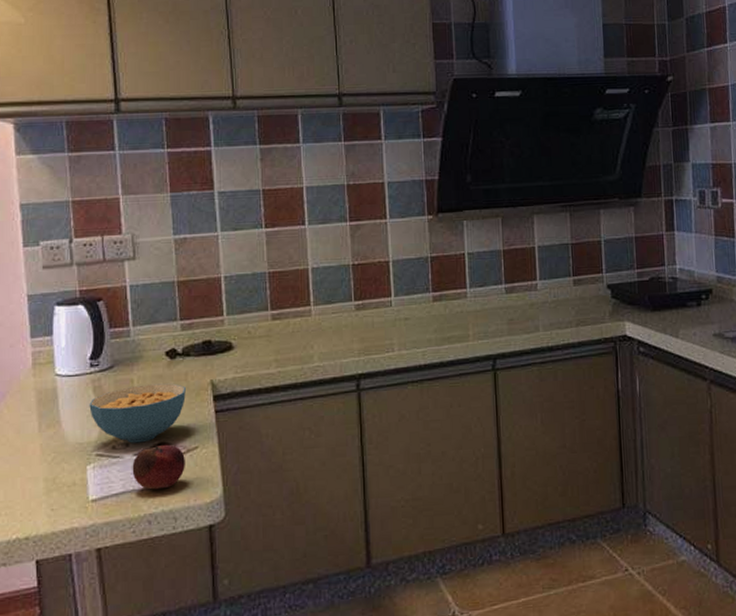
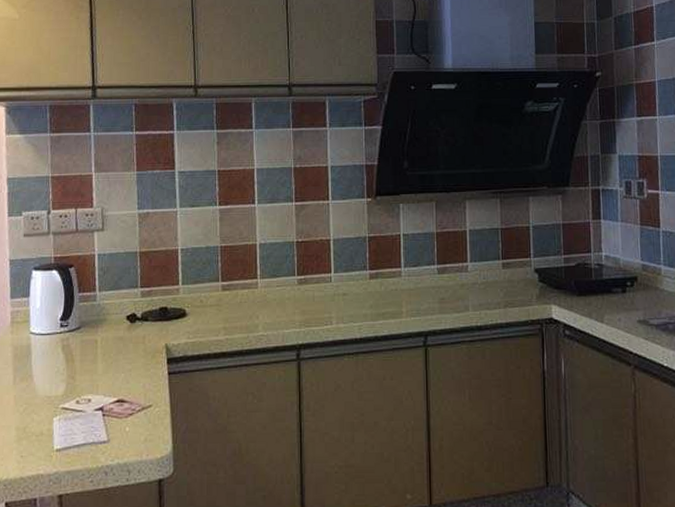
cereal bowl: present [89,383,186,443] -> none [58,345,143,399]
fruit: present [132,442,185,490] -> none [92,399,140,443]

